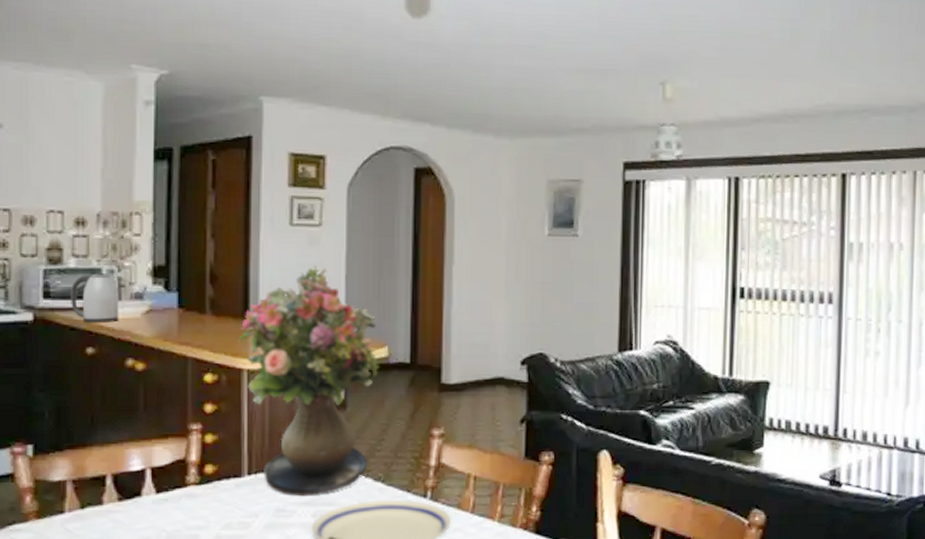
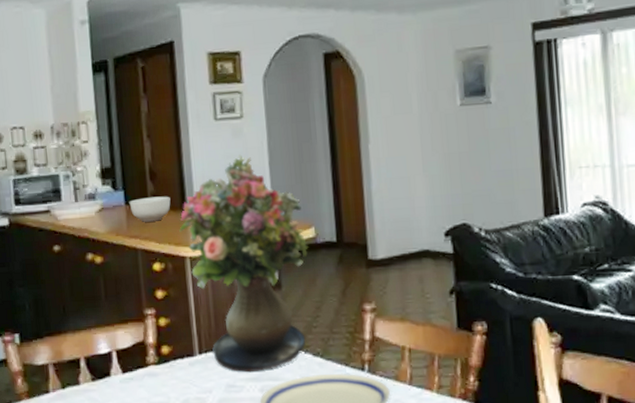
kettle: present [71,272,119,324] -> none [36,178,78,225]
bowl: none [183,302,231,329] -> present [129,196,171,222]

